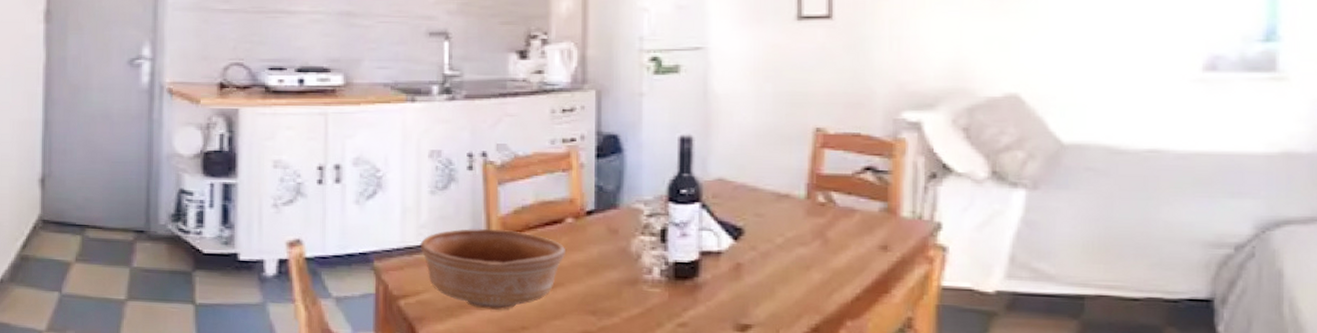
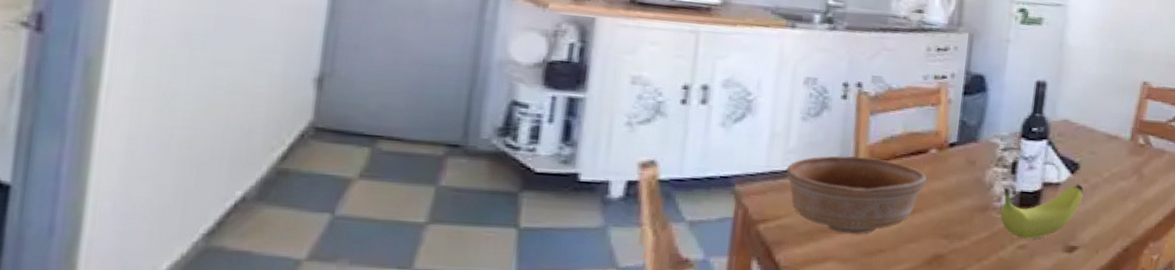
fruit: none [653,252,752,317] -> present [1000,184,1084,240]

